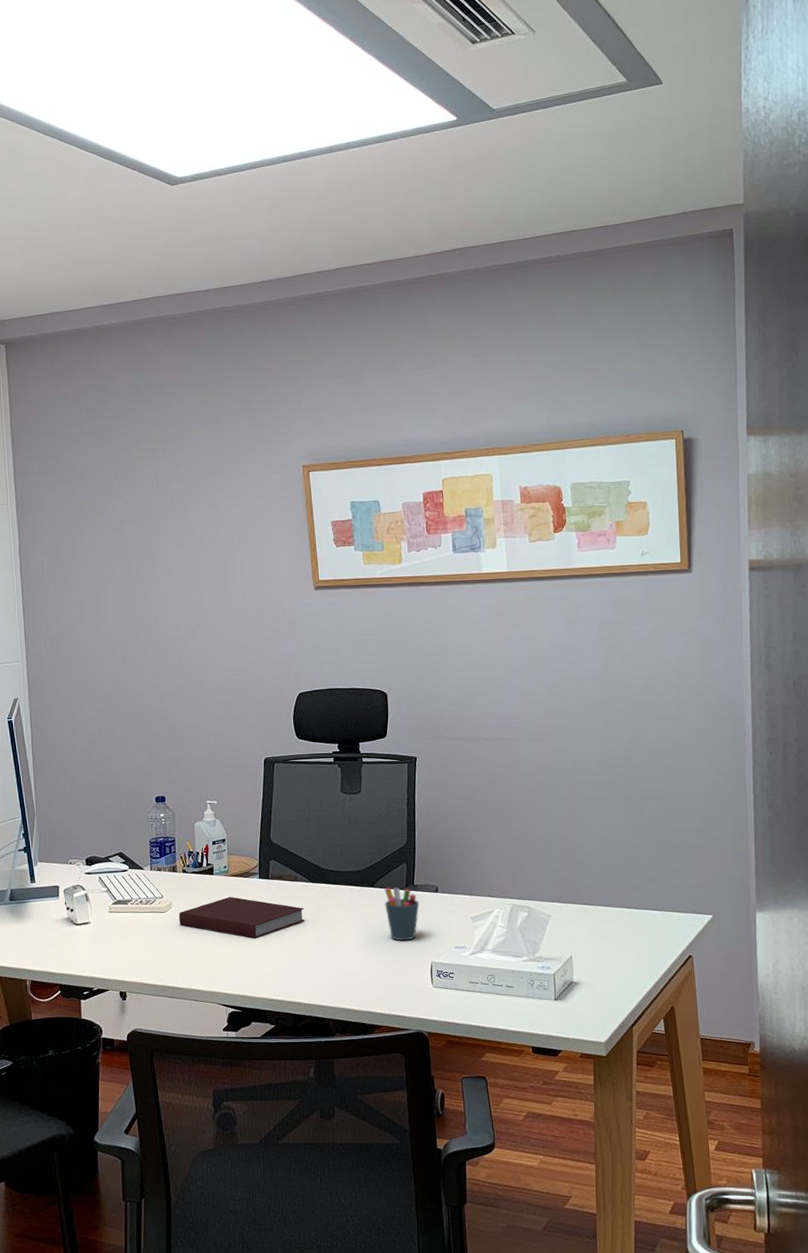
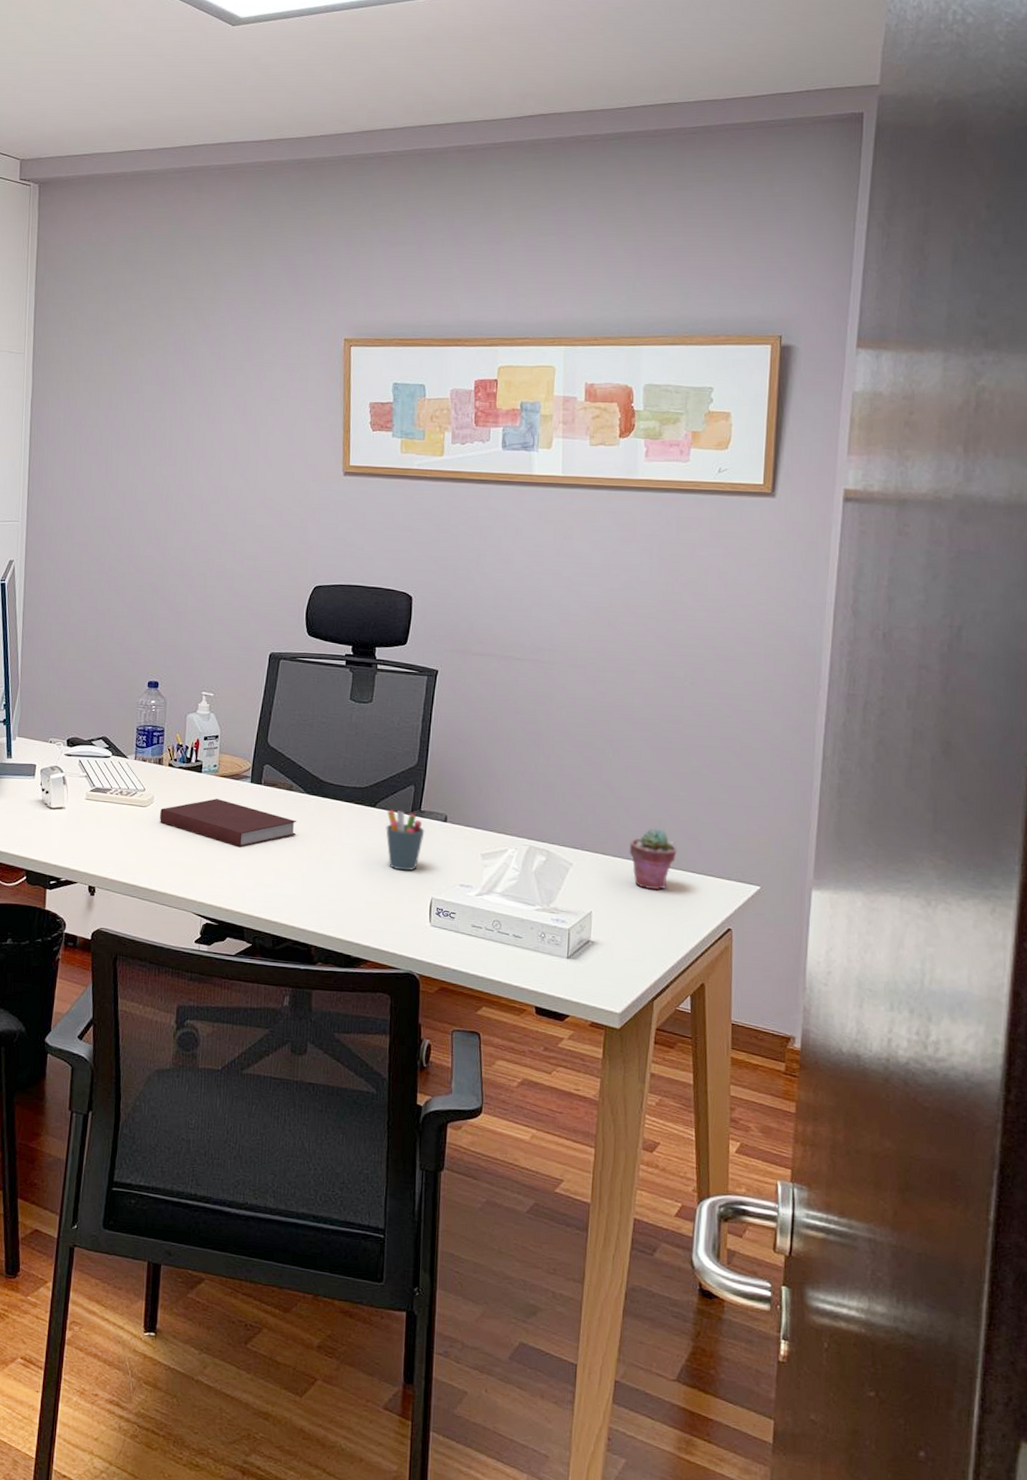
potted succulent: none [598,875,640,930] -> present [629,828,677,890]

